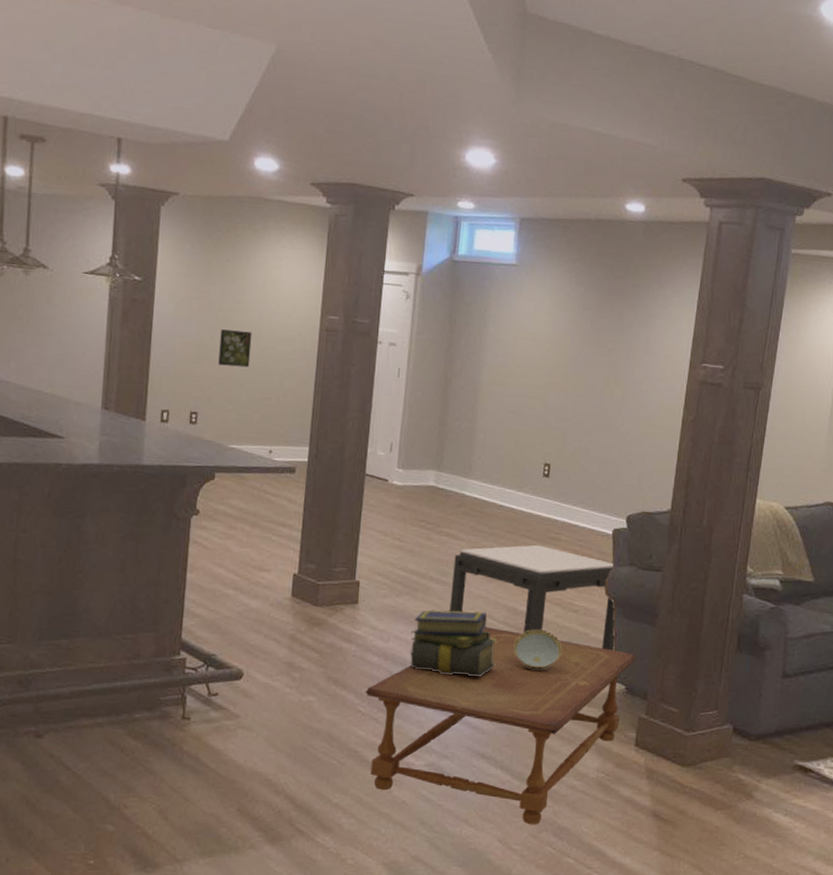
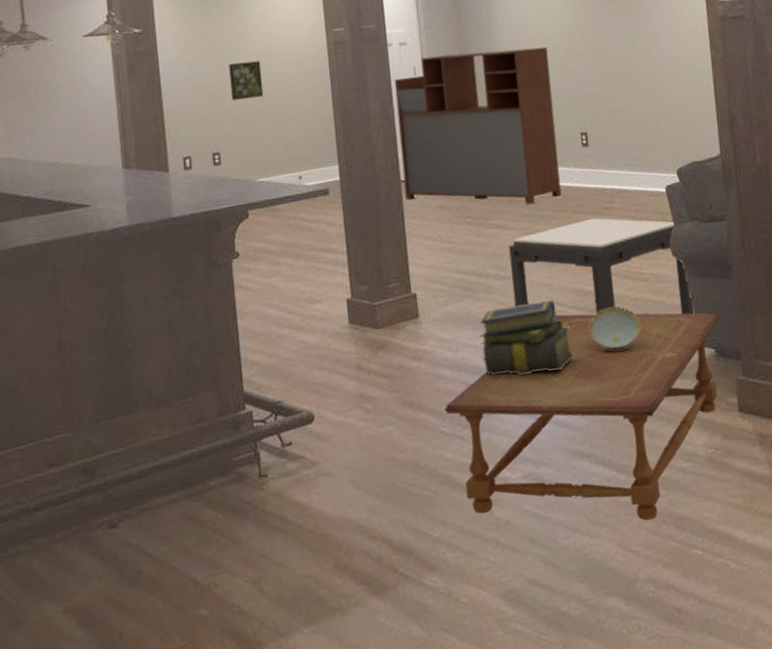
storage cabinet: none [367,361,530,520] -> present [394,47,562,204]

